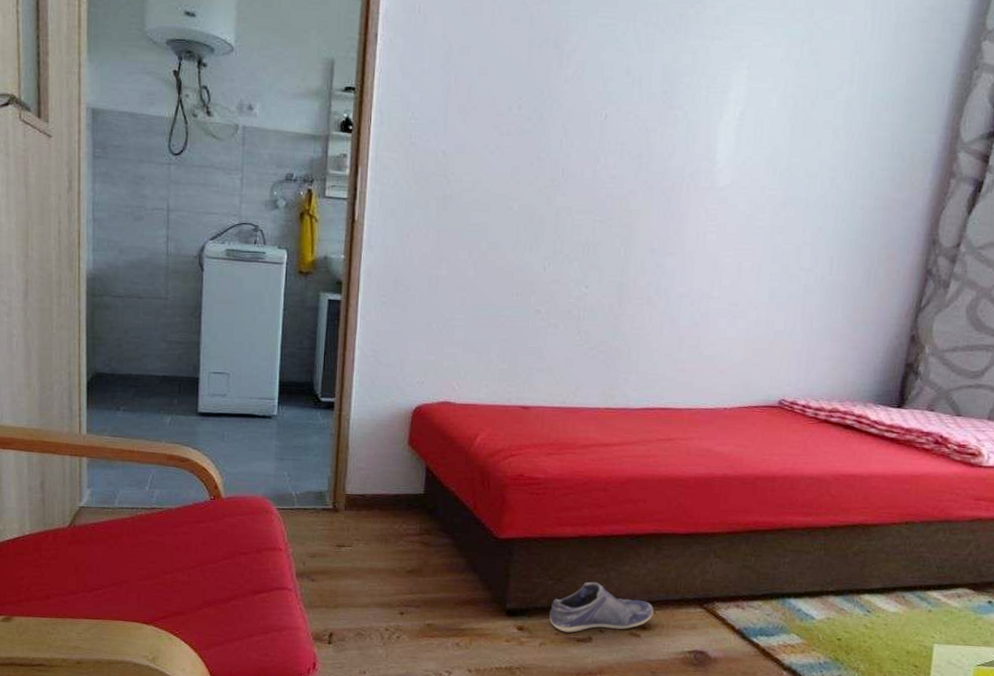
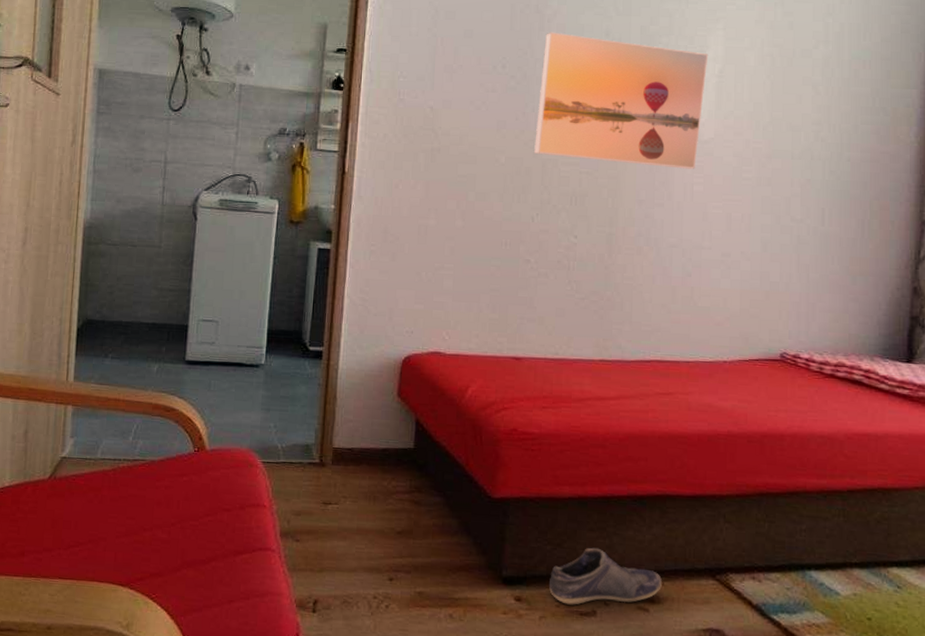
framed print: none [548,69,731,217] -> present [534,32,709,169]

